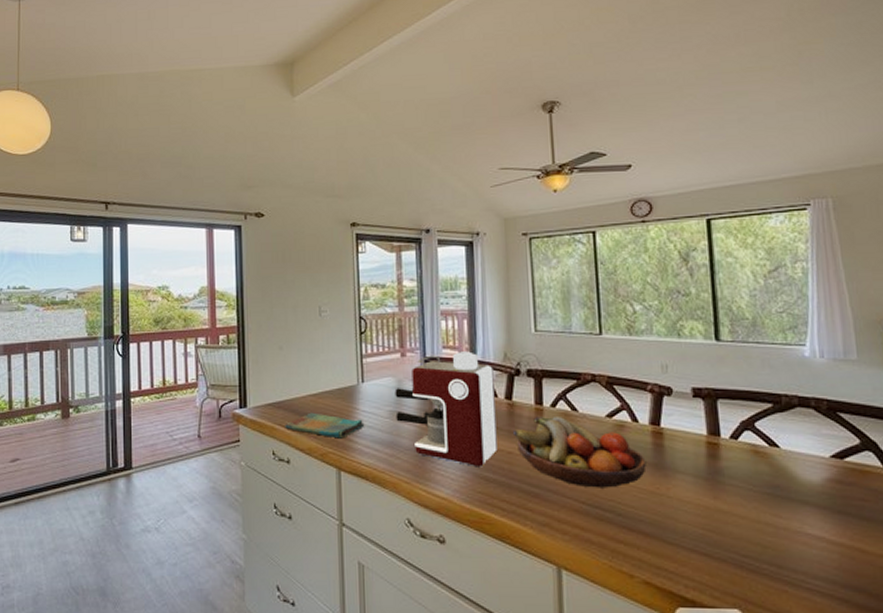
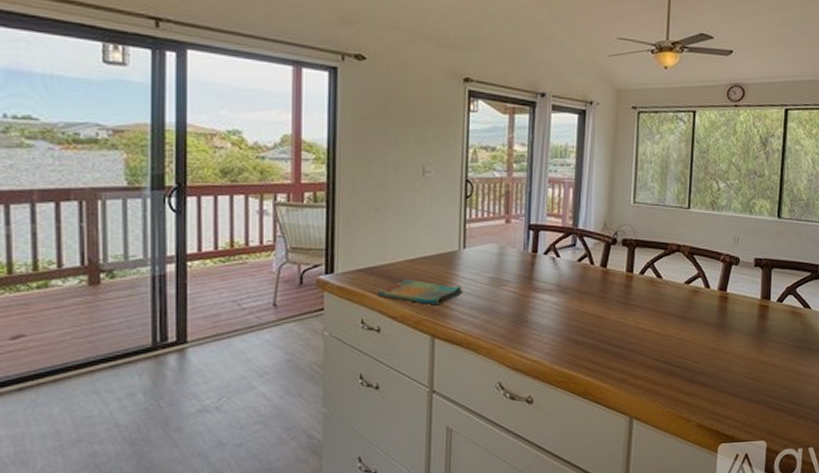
coffee maker: present [395,351,497,467] -> none [495,220,593,331]
fruit bowl: present [514,415,647,488] -> none [605,282,712,347]

